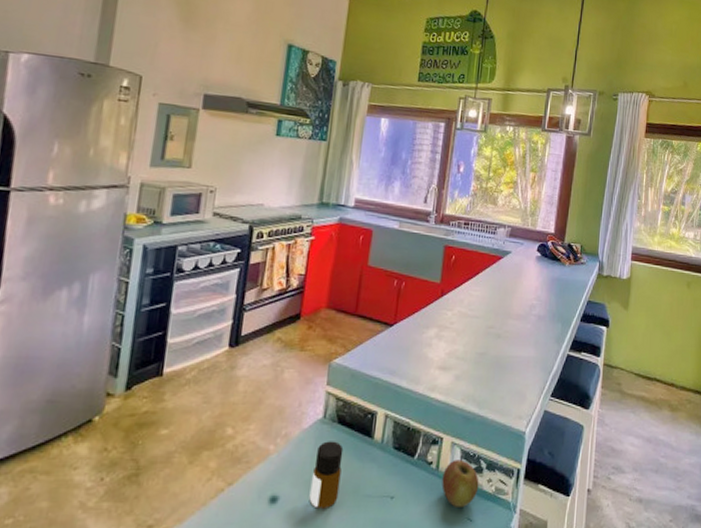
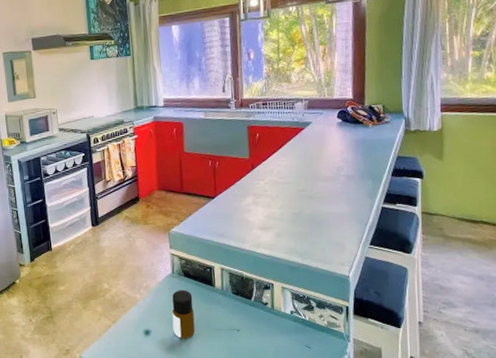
apple: present [441,459,479,507] -> none [278,300,312,337]

